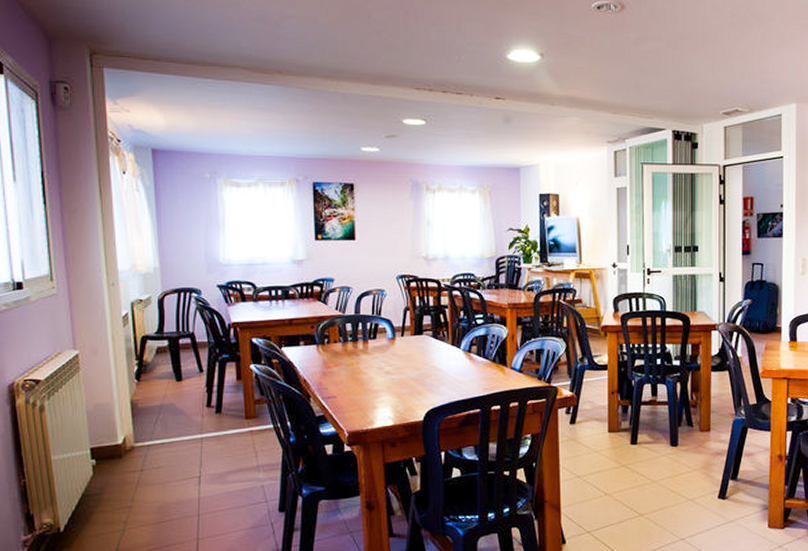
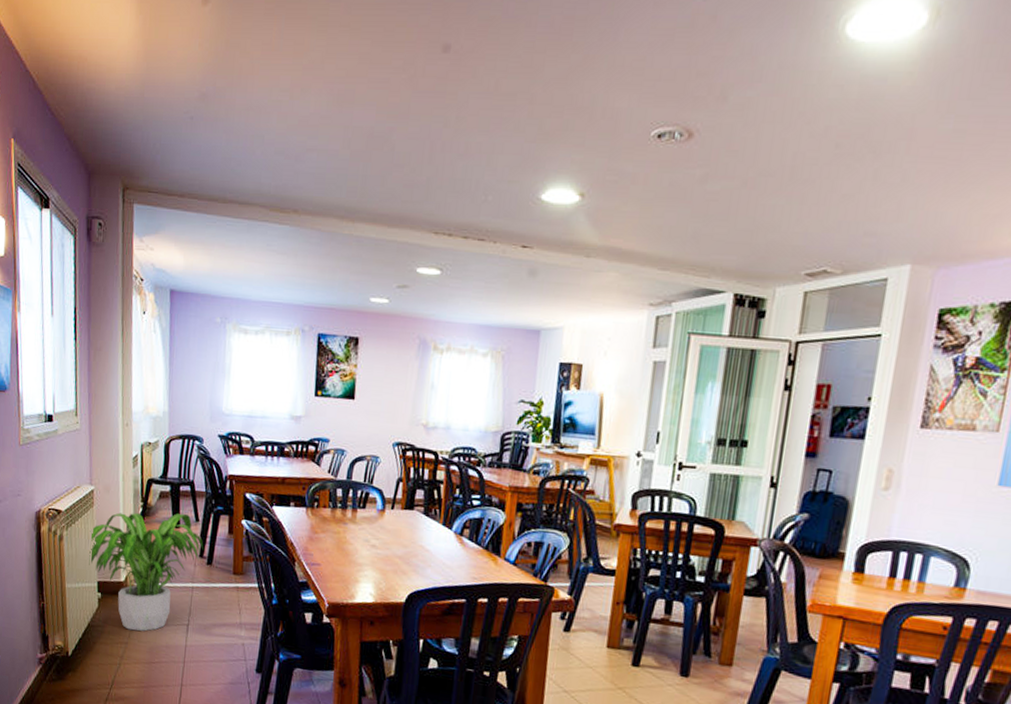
potted plant: none [77,366,212,493] -> present [89,512,205,631]

